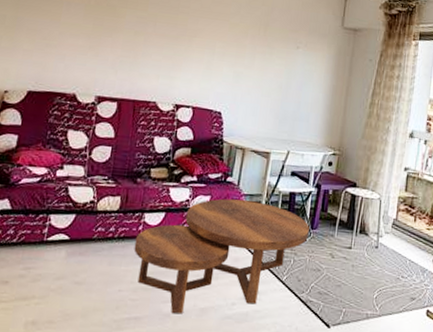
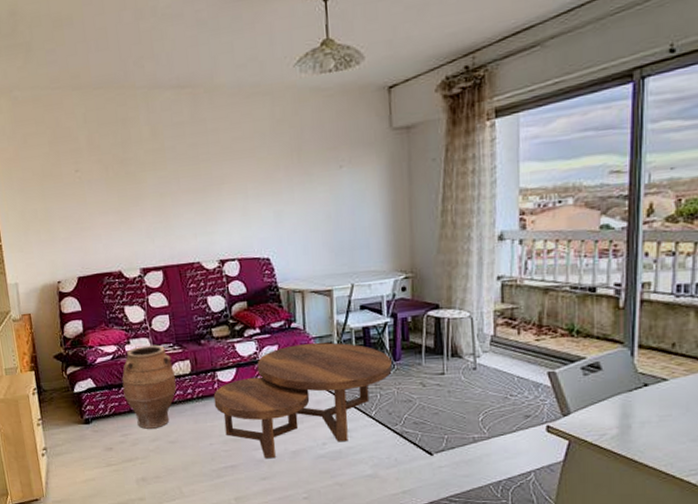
vase: none [39,173,103,265] -> present [122,345,177,429]

